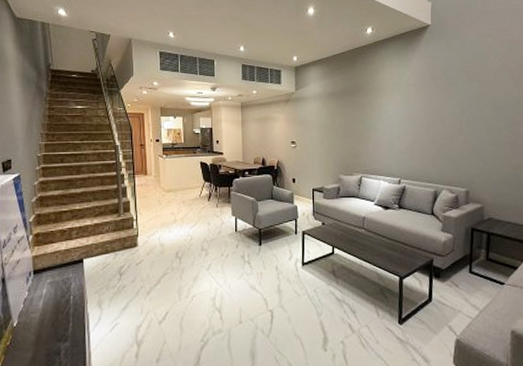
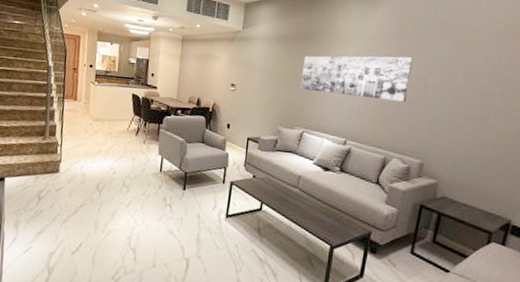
wall art: none [353,98,448,140] -> present [300,55,414,102]

